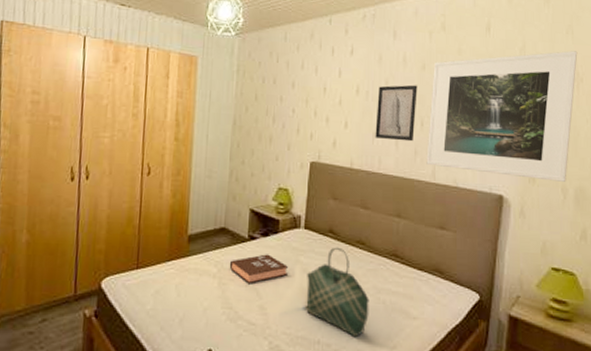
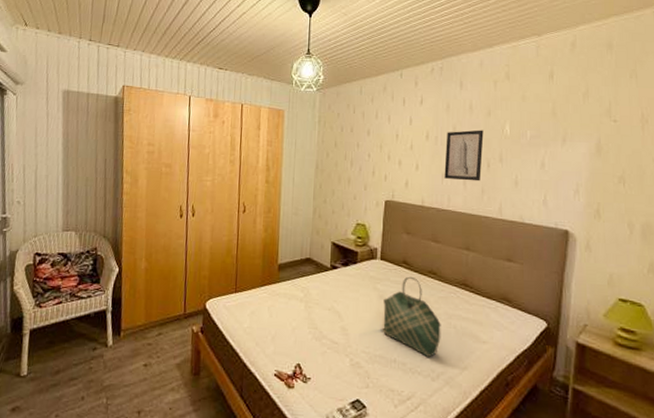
book: present [229,254,288,284] -> none [314,281,366,308]
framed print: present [426,51,578,182] -> none [493,94,642,218]

